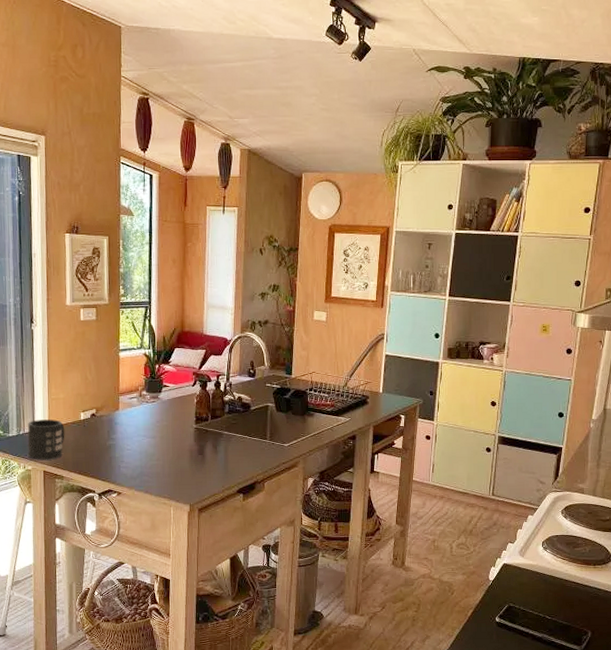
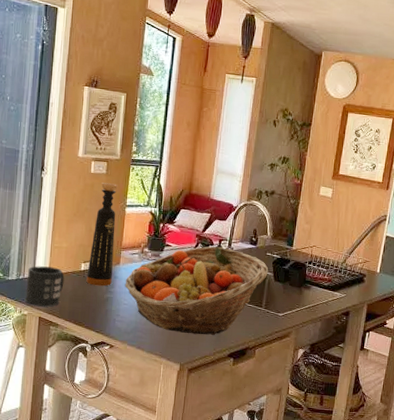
bottle: none [87,329,113,434] -> present [86,183,118,286]
fruit basket: none [126,382,270,474] -> present [124,246,269,336]

